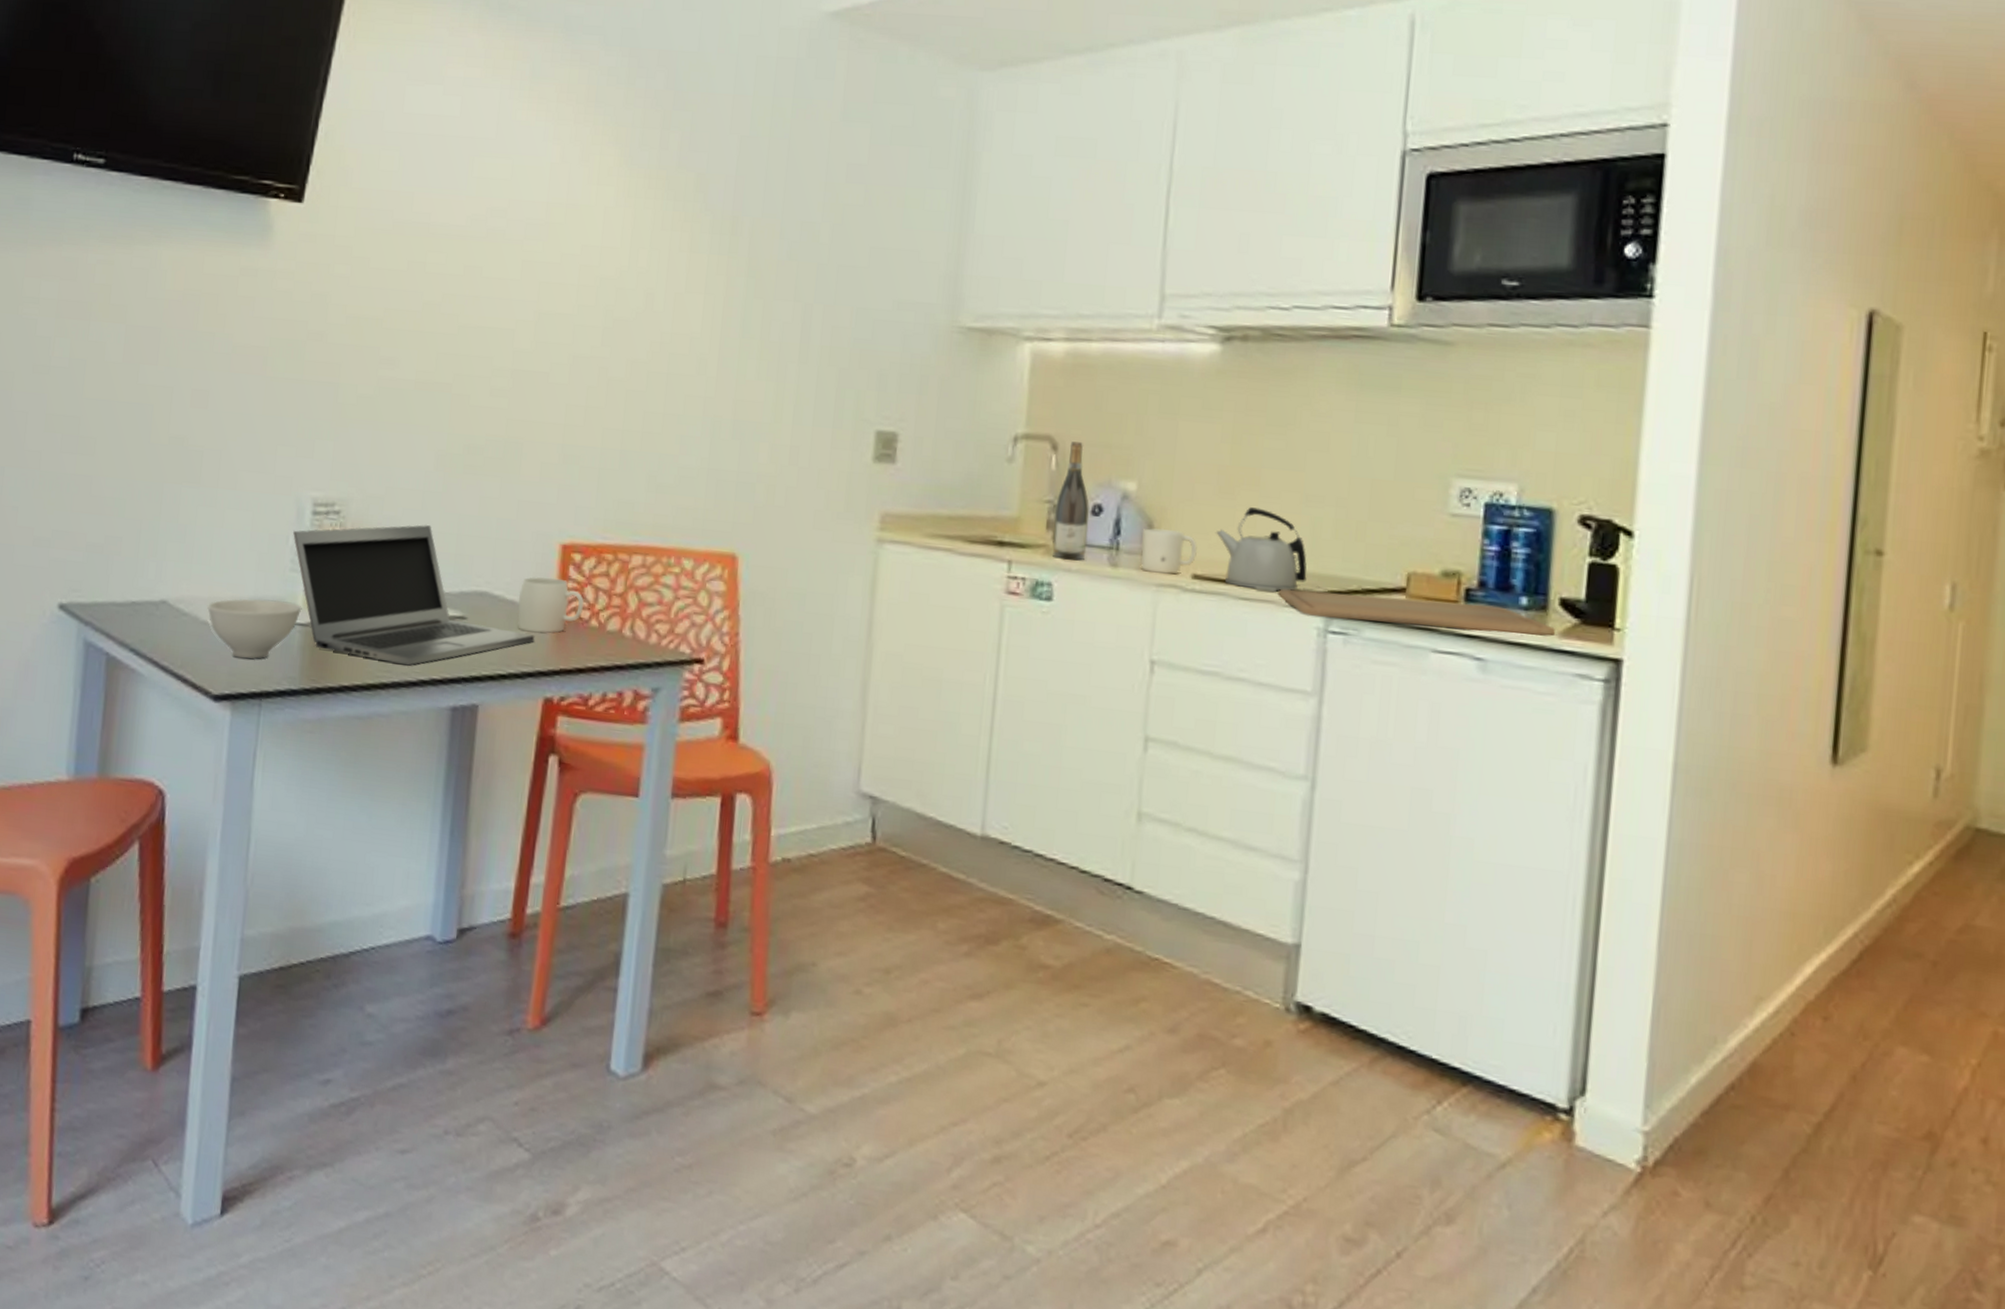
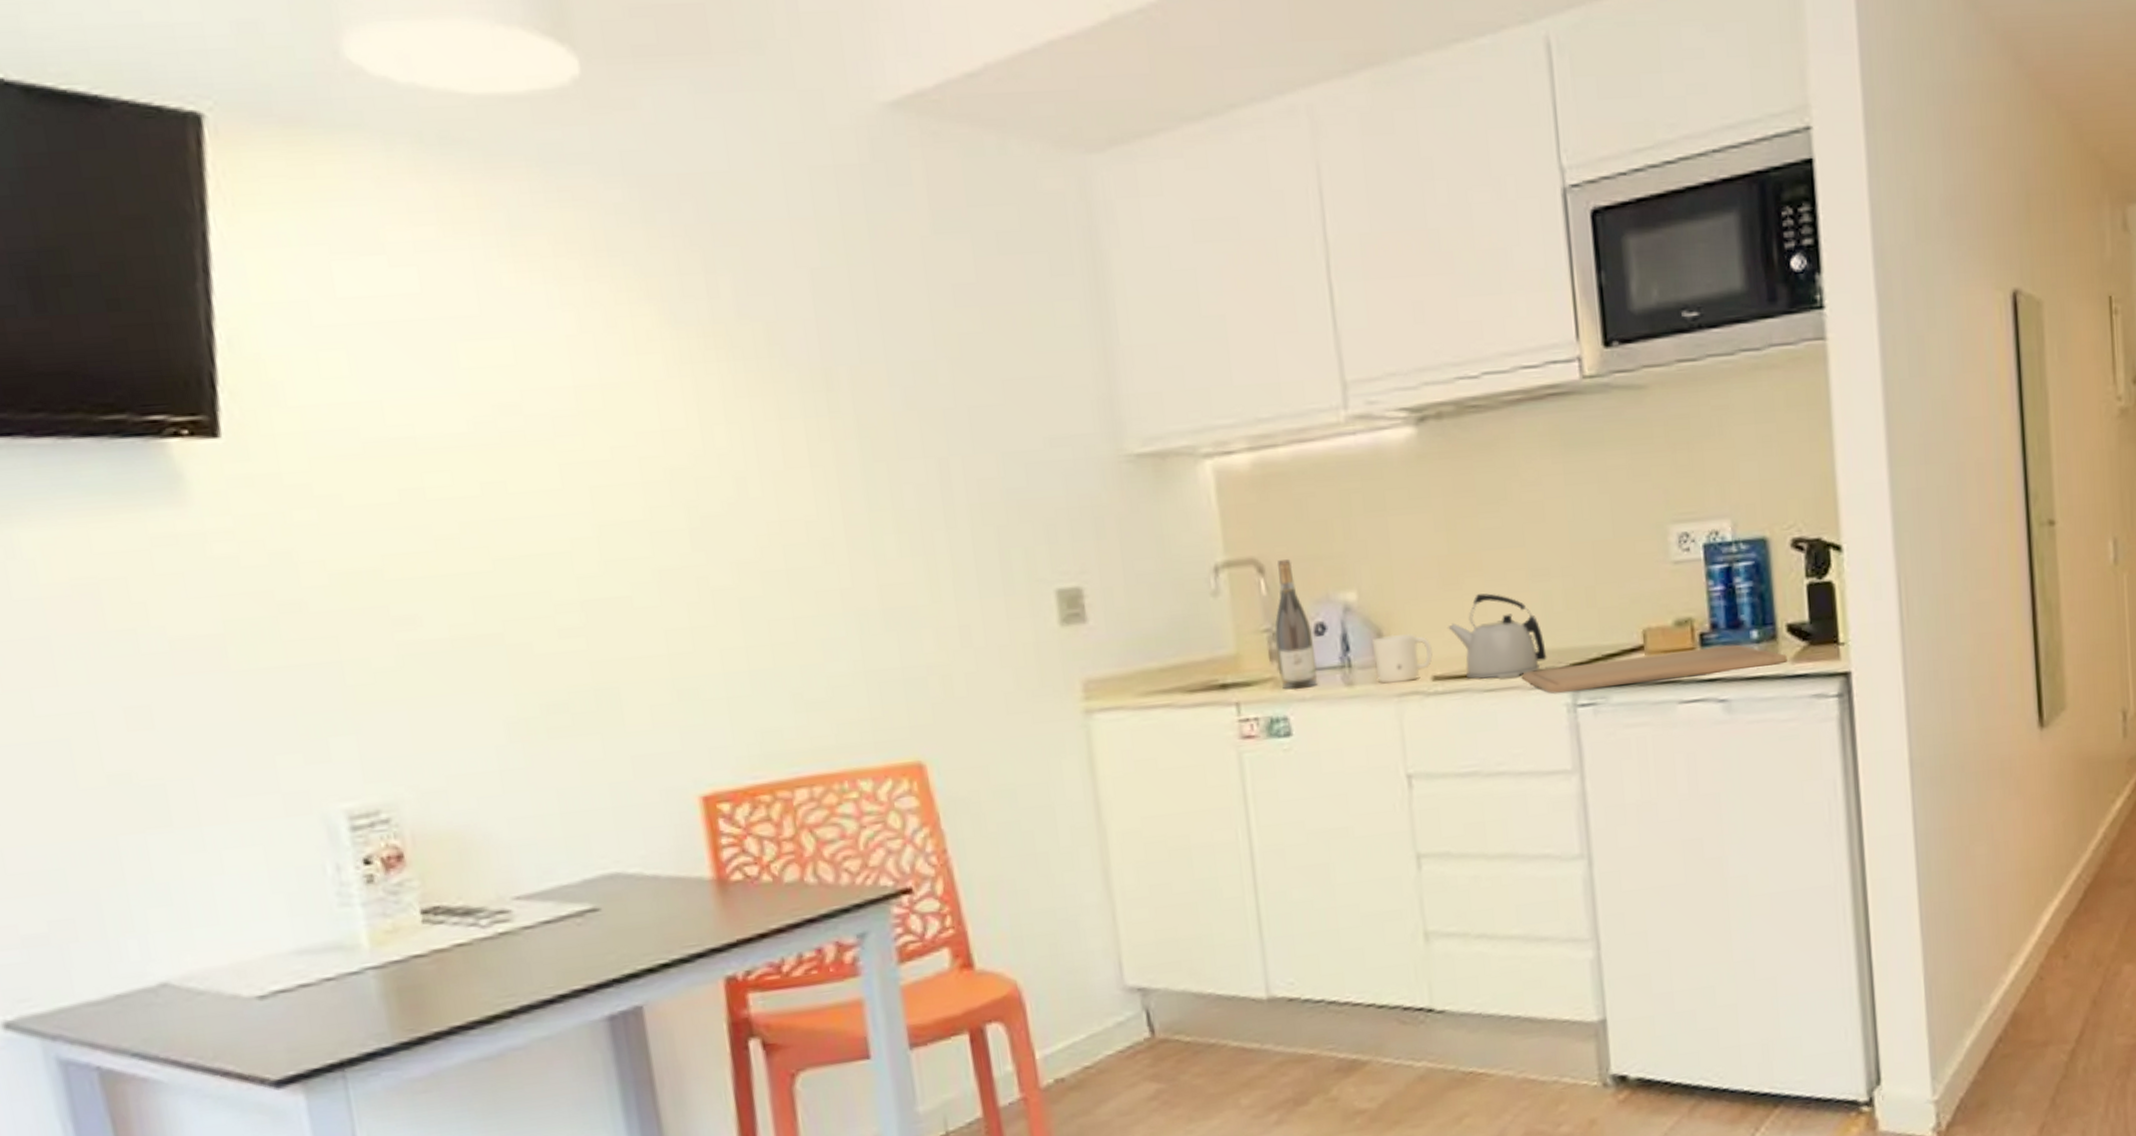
bowl: present [207,598,302,659] -> none [230,944,370,1029]
laptop: present [293,525,535,666] -> none [330,810,696,990]
mug: present [517,577,585,634] -> none [660,836,749,908]

